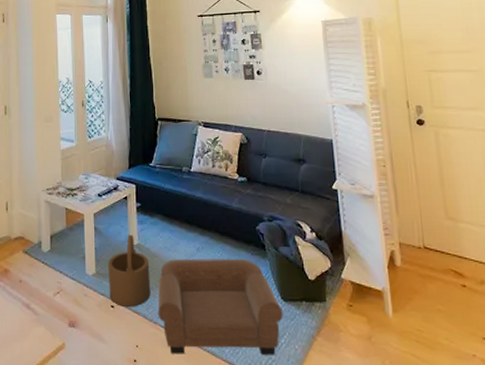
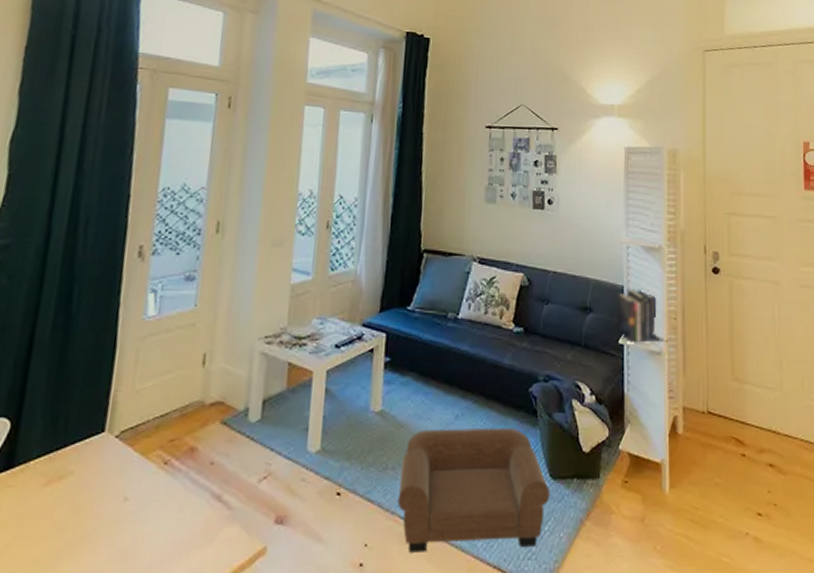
wooden bucket: present [108,234,151,307] -> none [335,398,393,494]
books: none [328,142,376,188] -> present [616,289,665,343]

